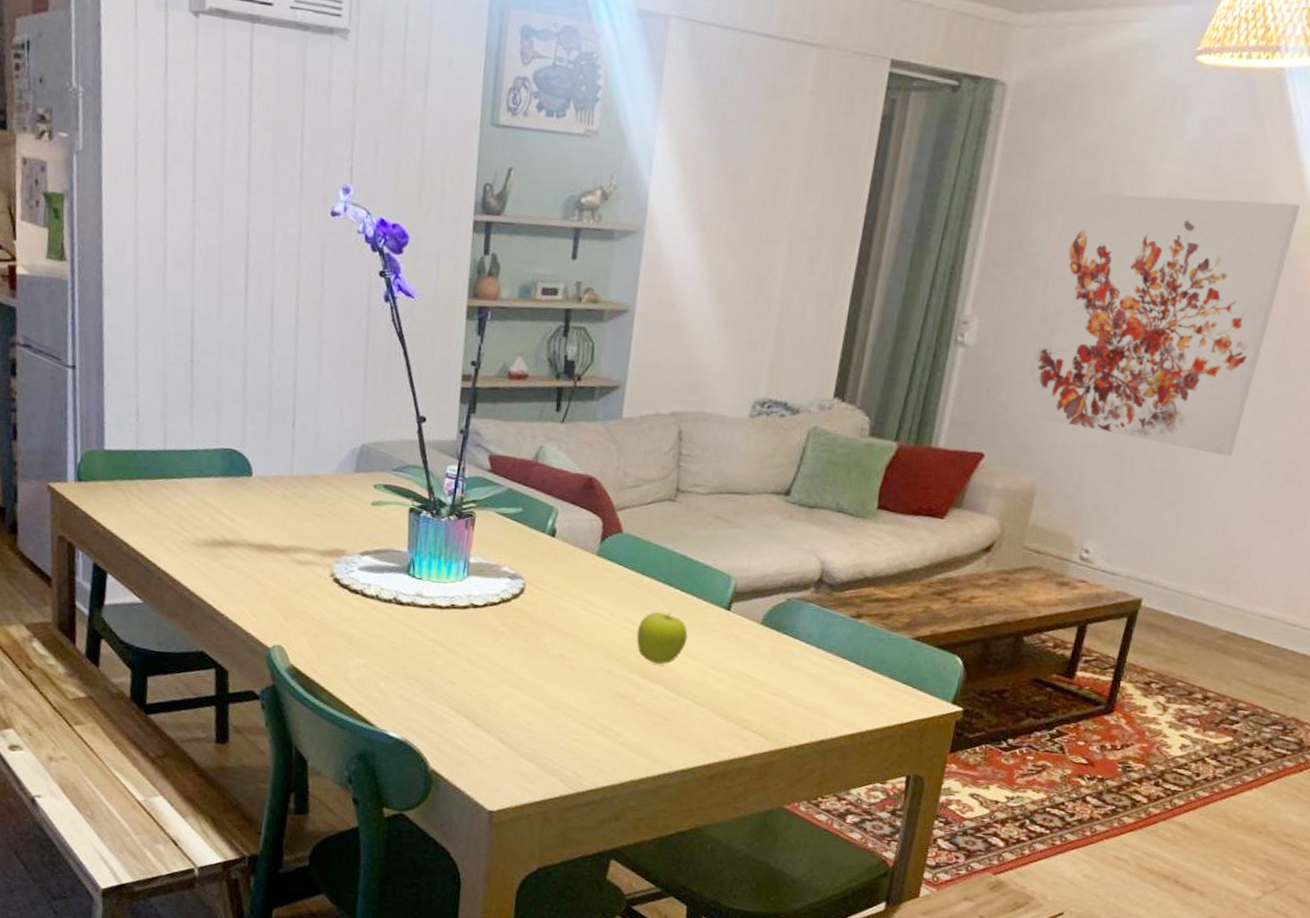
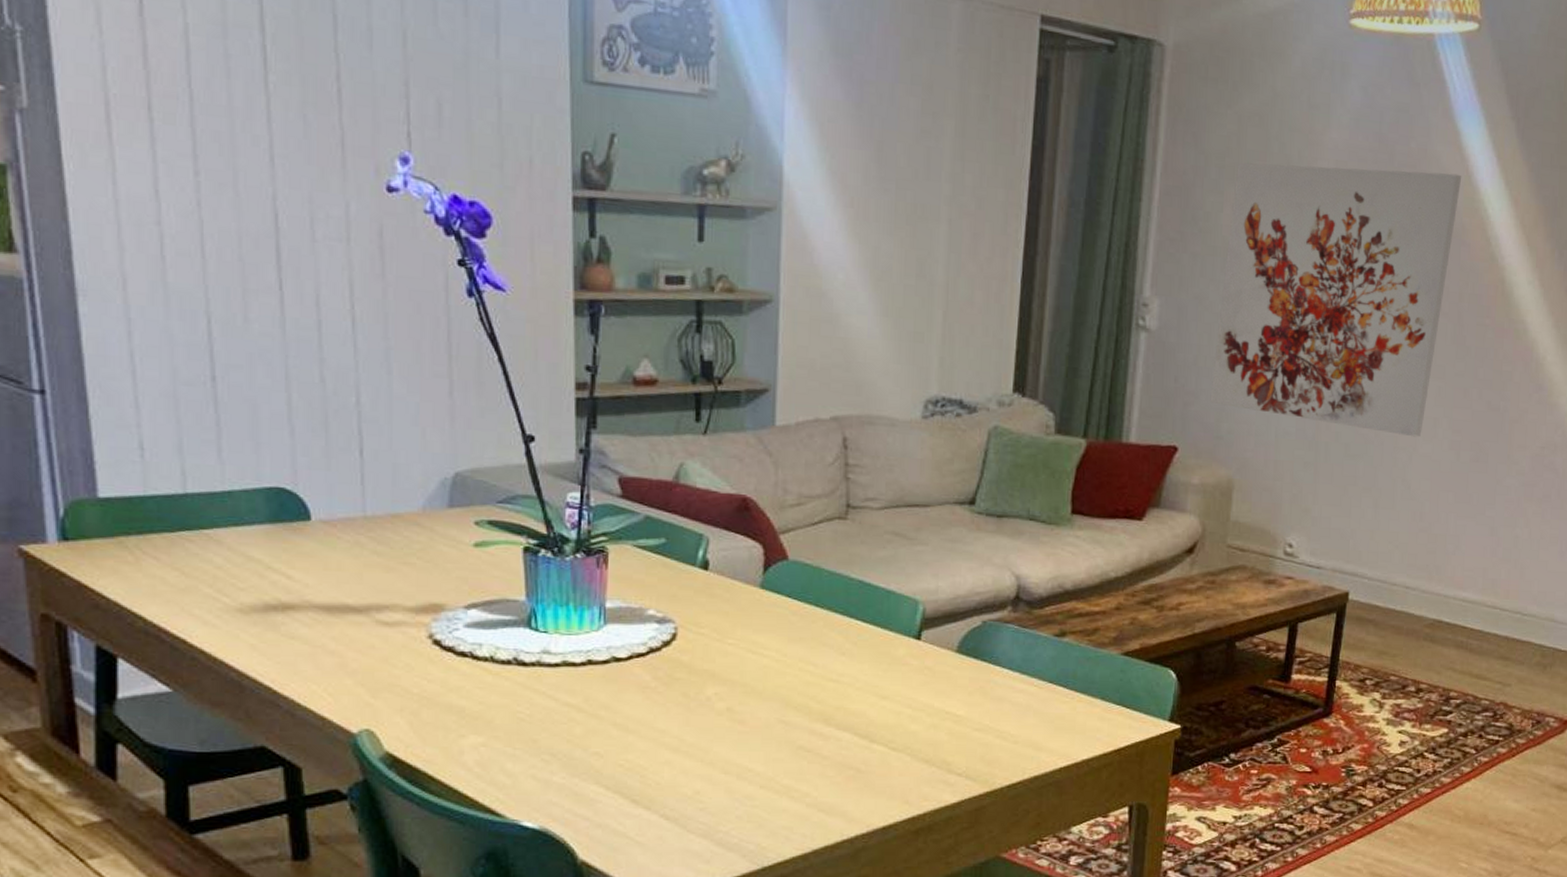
fruit: present [636,612,688,665] -> none [815,647,875,709]

